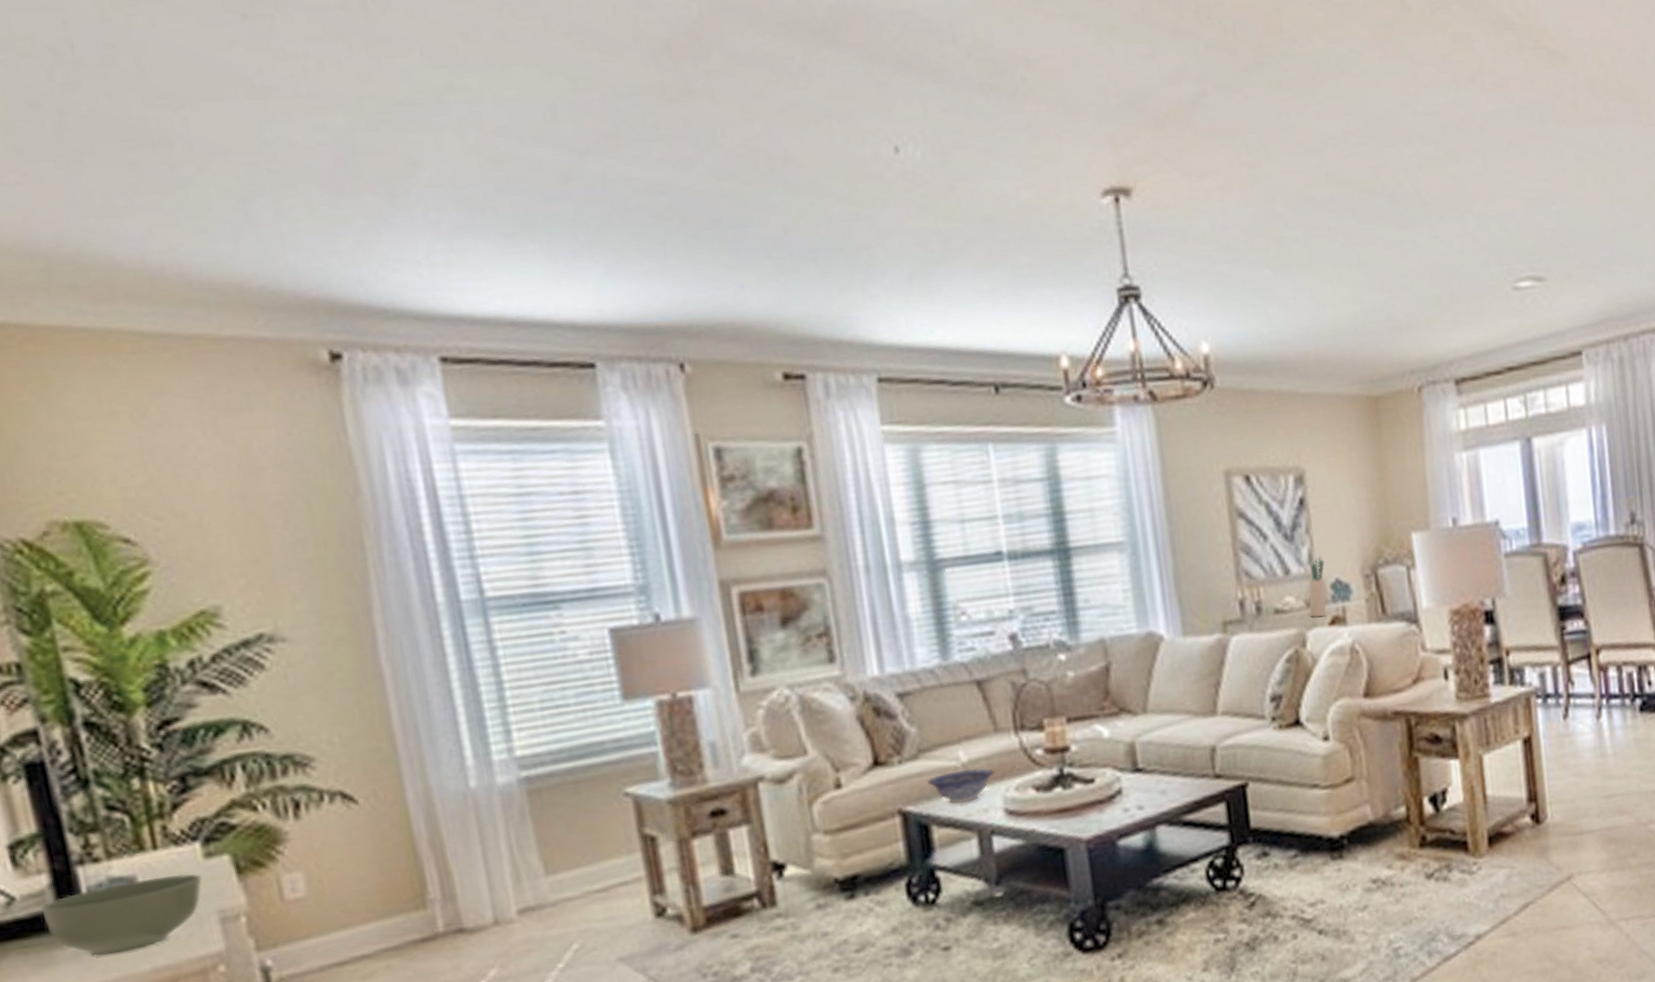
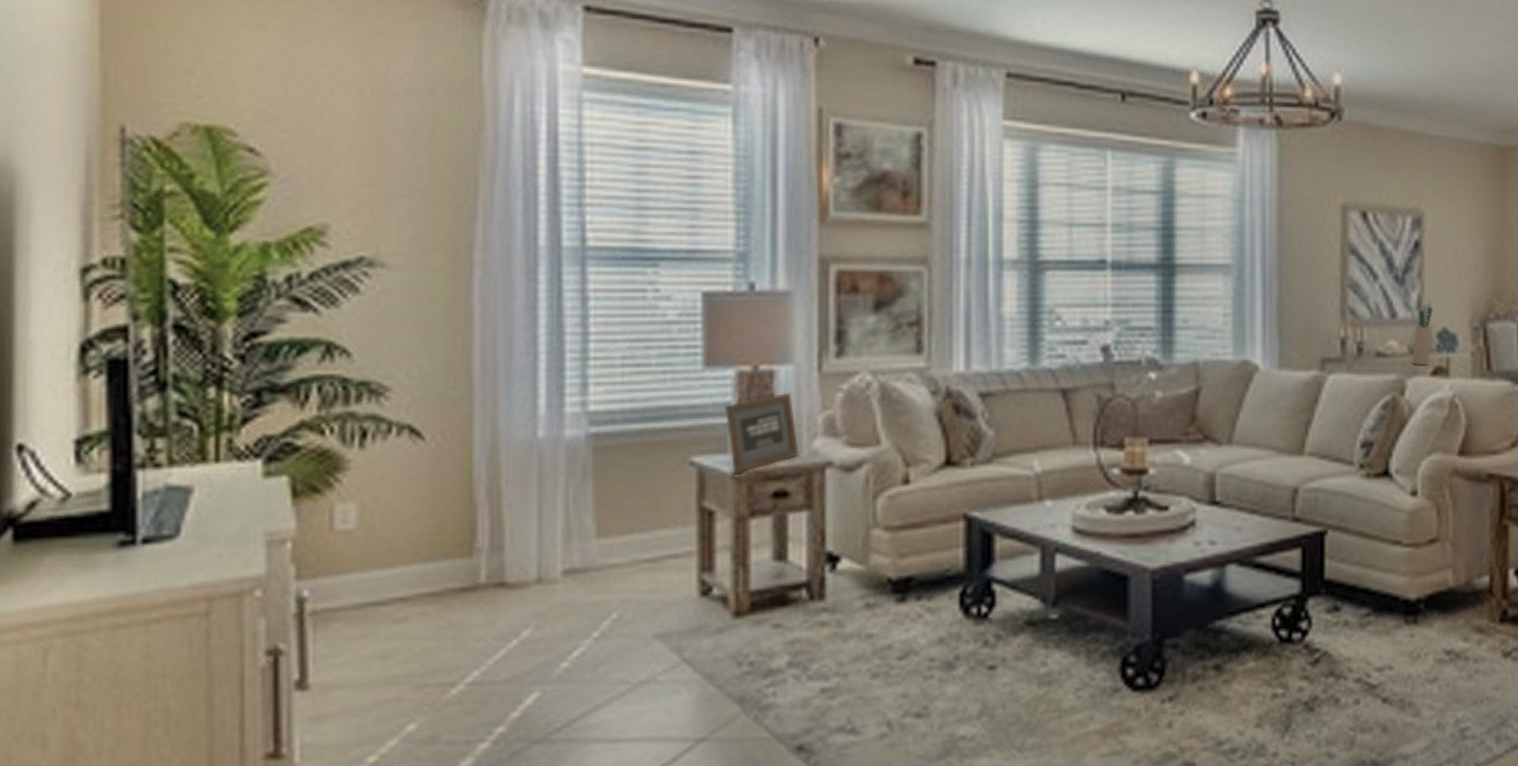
bowl: present [40,874,202,956] -> none [94,490,257,564]
picture frame: none [650,715,731,800] -> present [725,392,800,475]
decorative bowl: present [927,767,995,805] -> none [998,480,1067,517]

